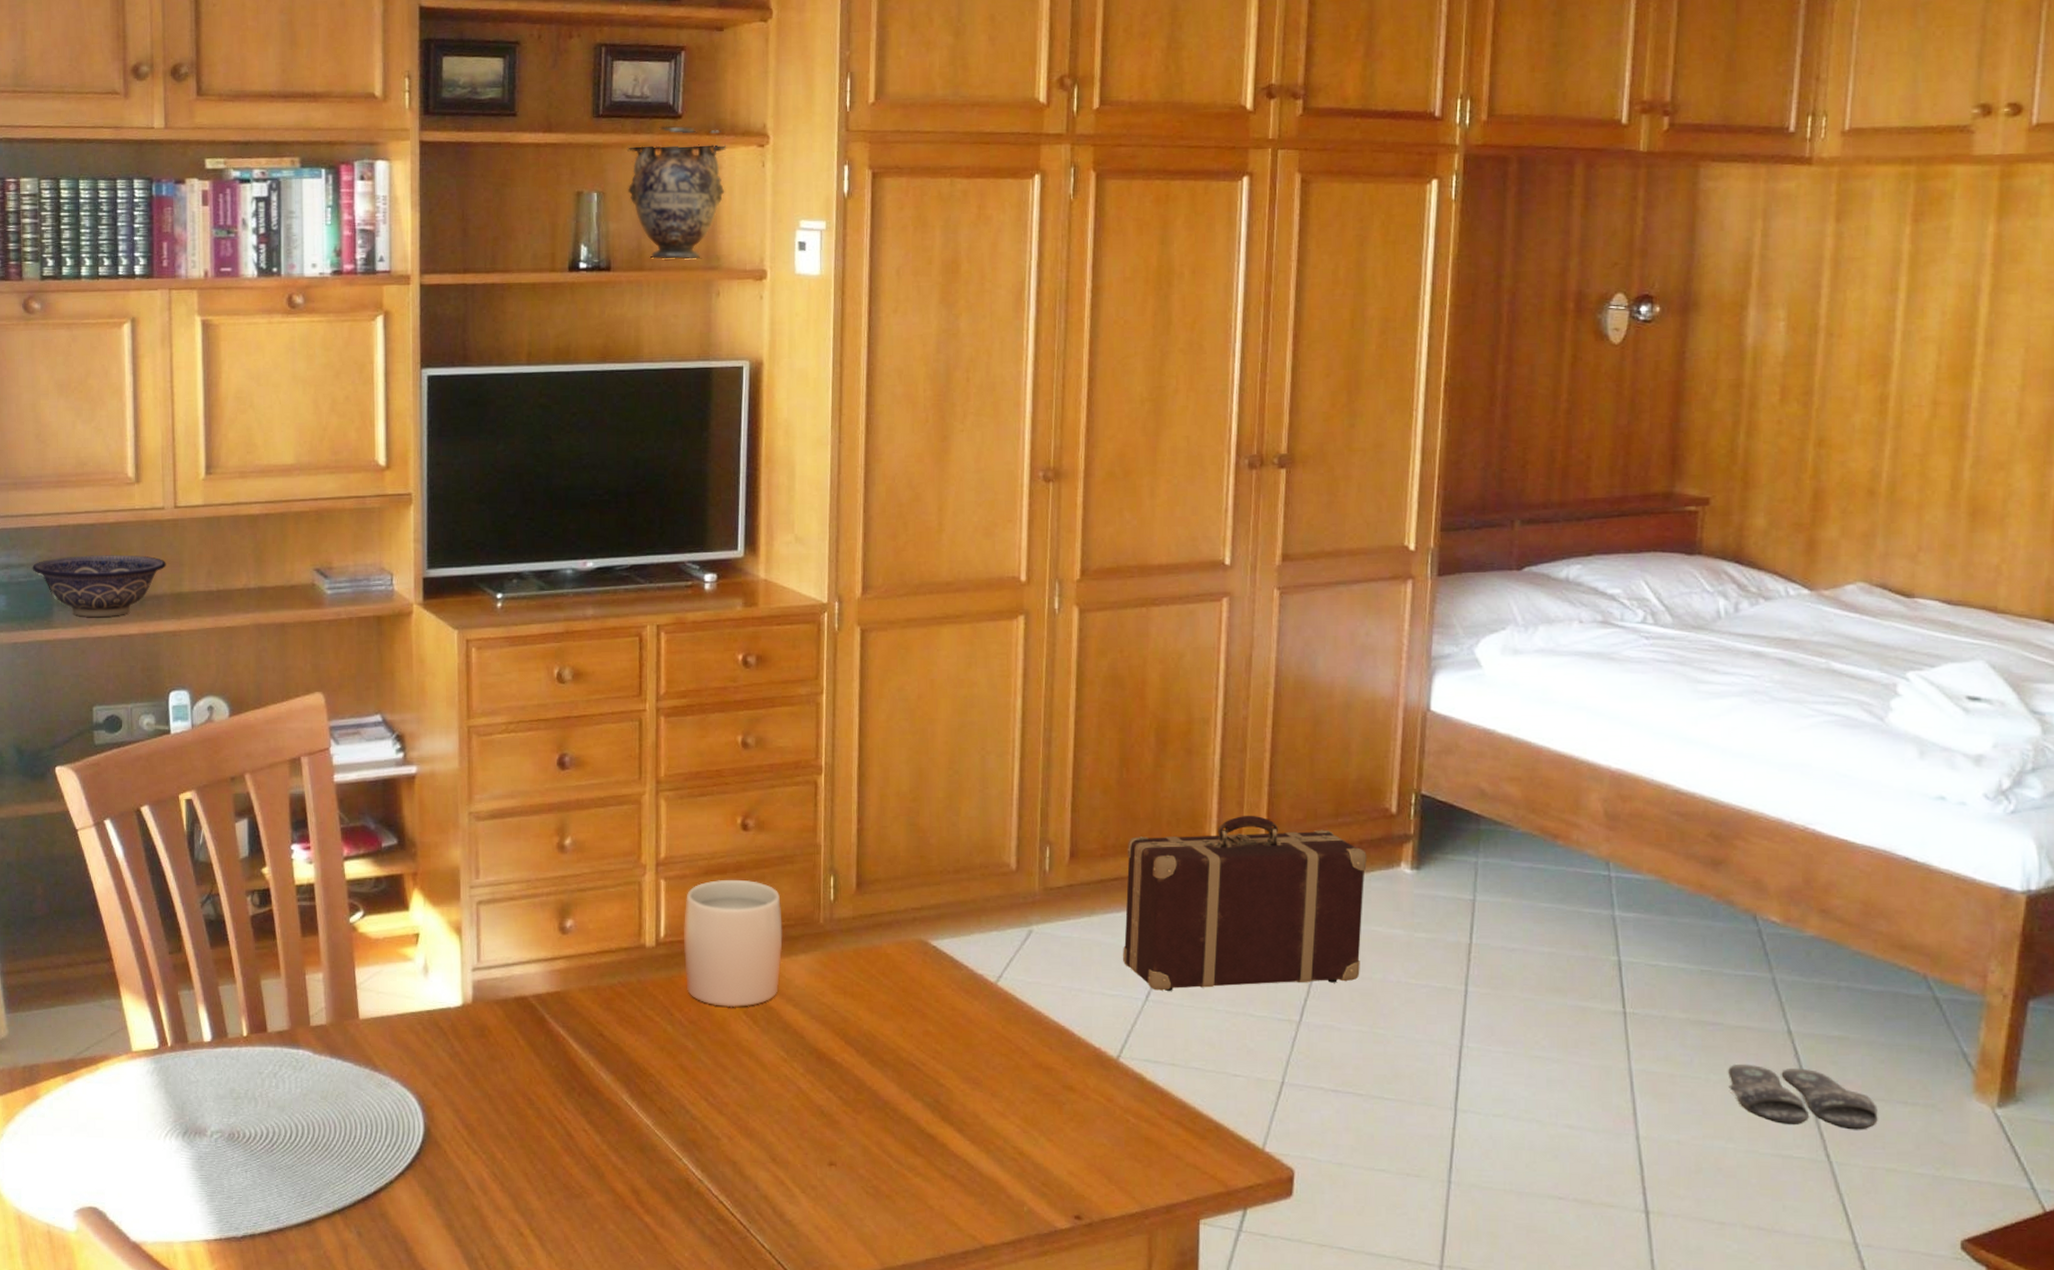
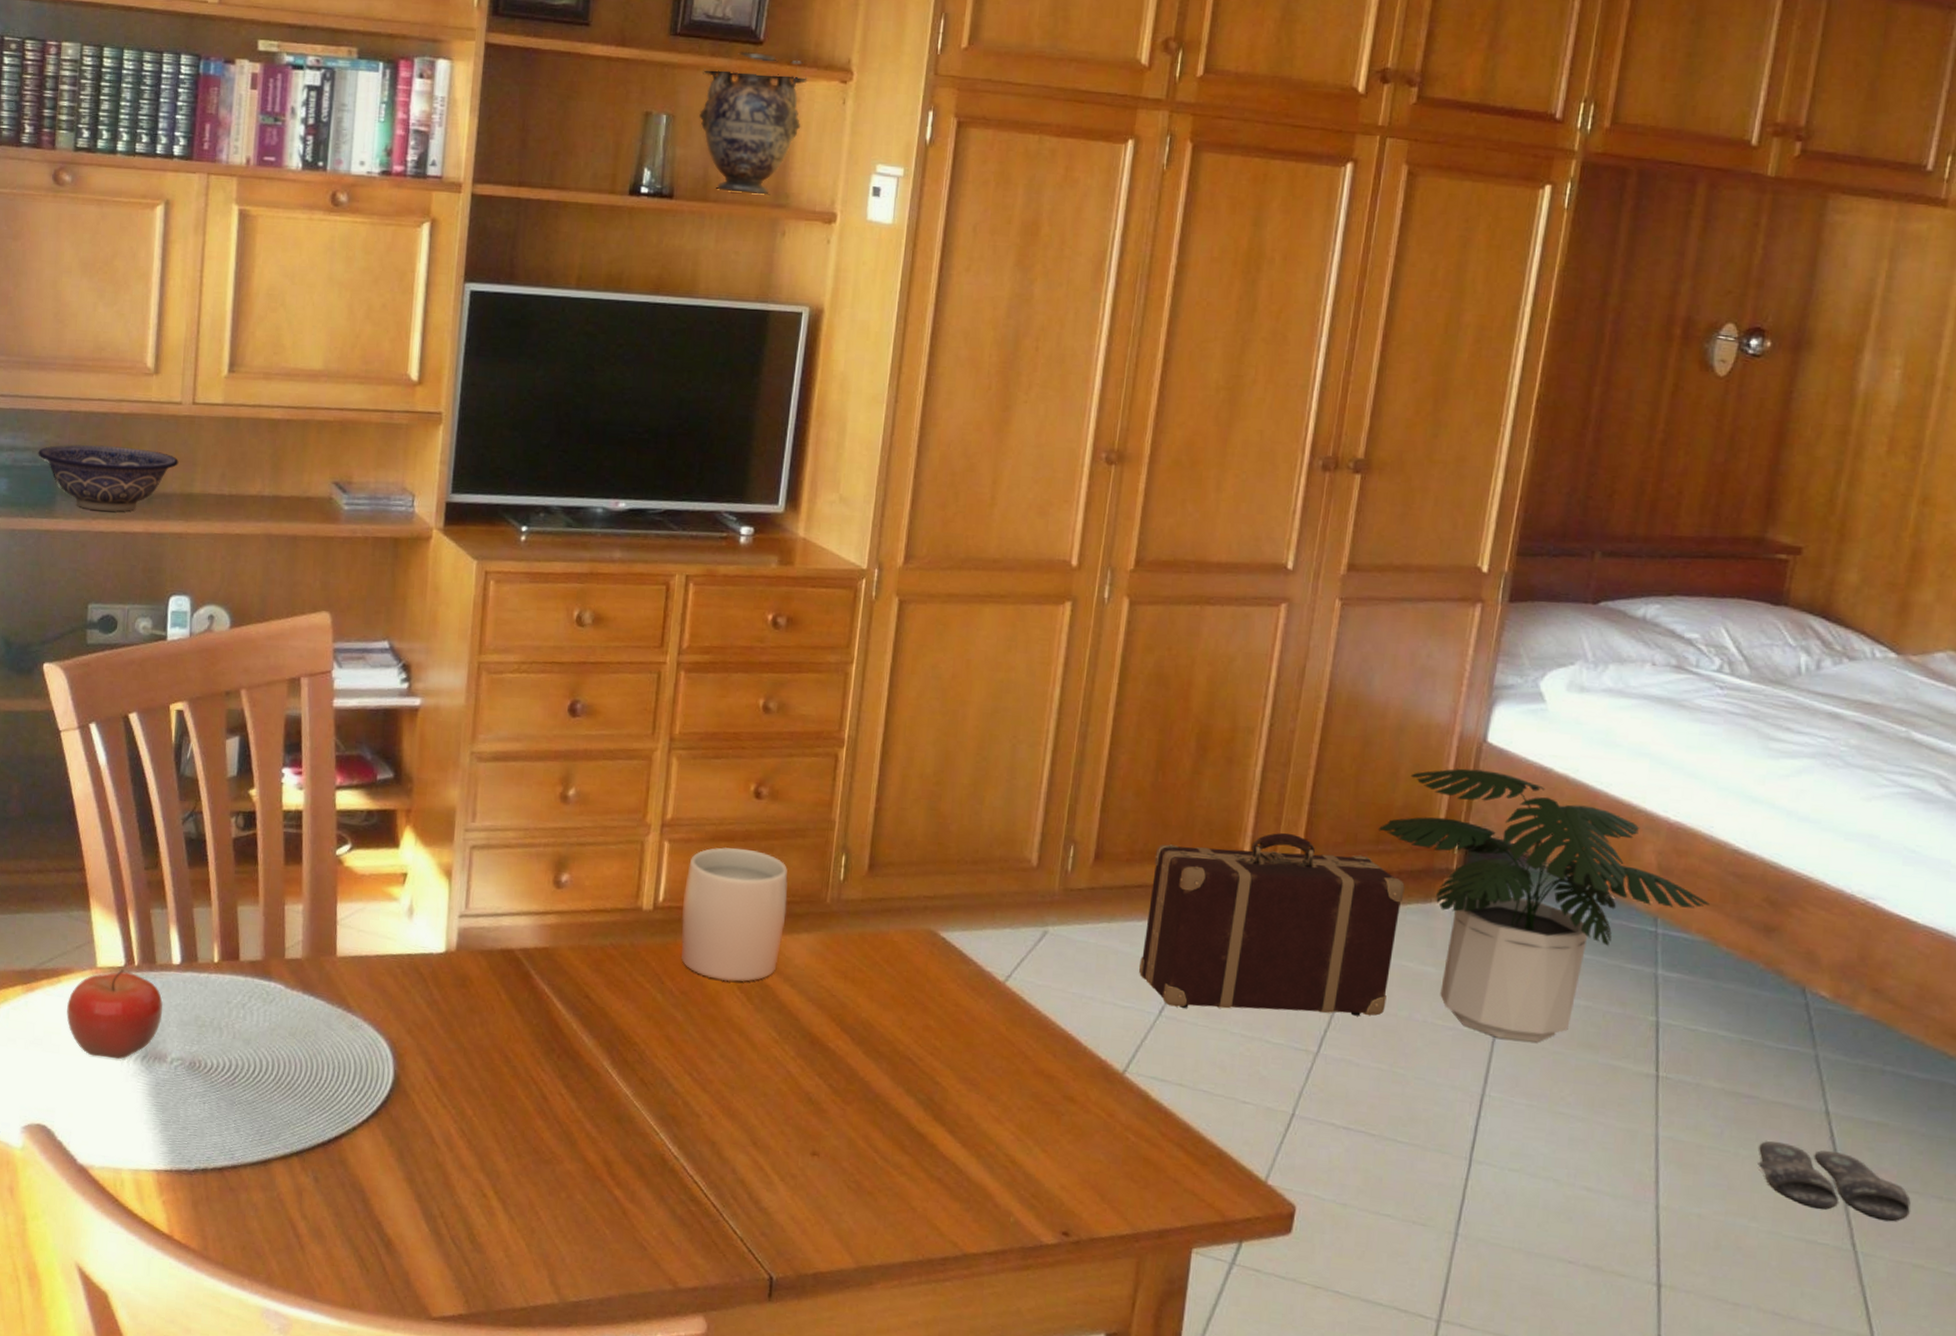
fruit: none [107,1051,199,1137] -> present [66,969,163,1059]
potted plant: none [1337,738,1657,992] -> present [1379,768,1710,1043]

